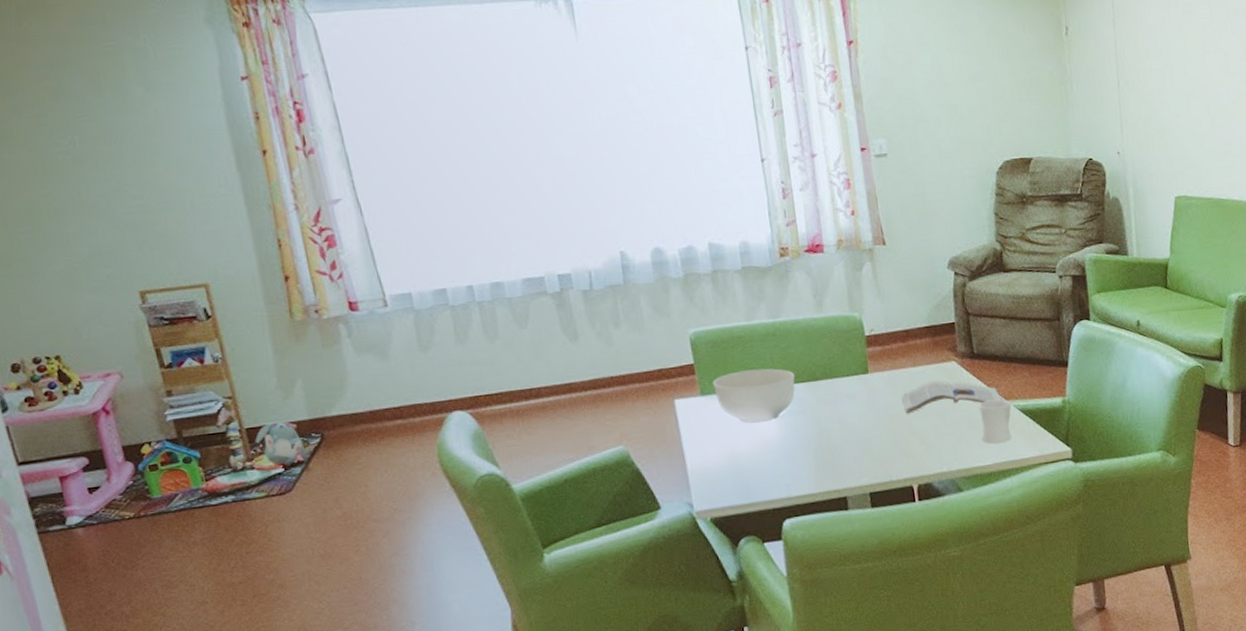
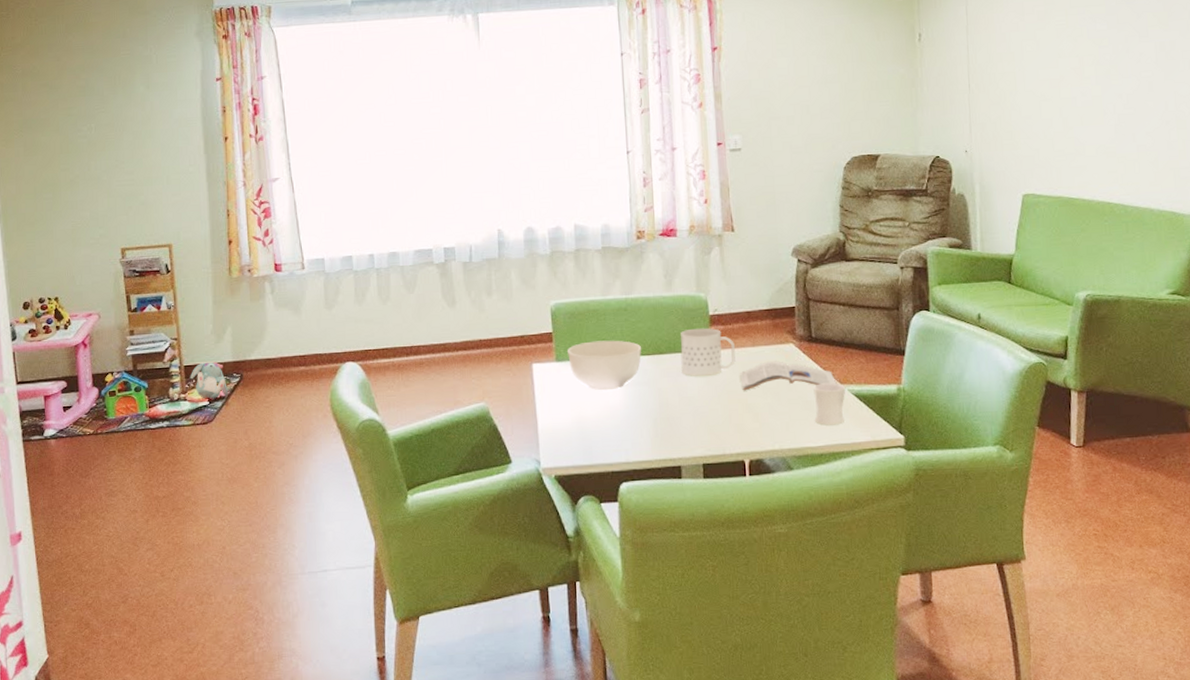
mug: none [835,349,897,403] -> present [680,328,736,377]

